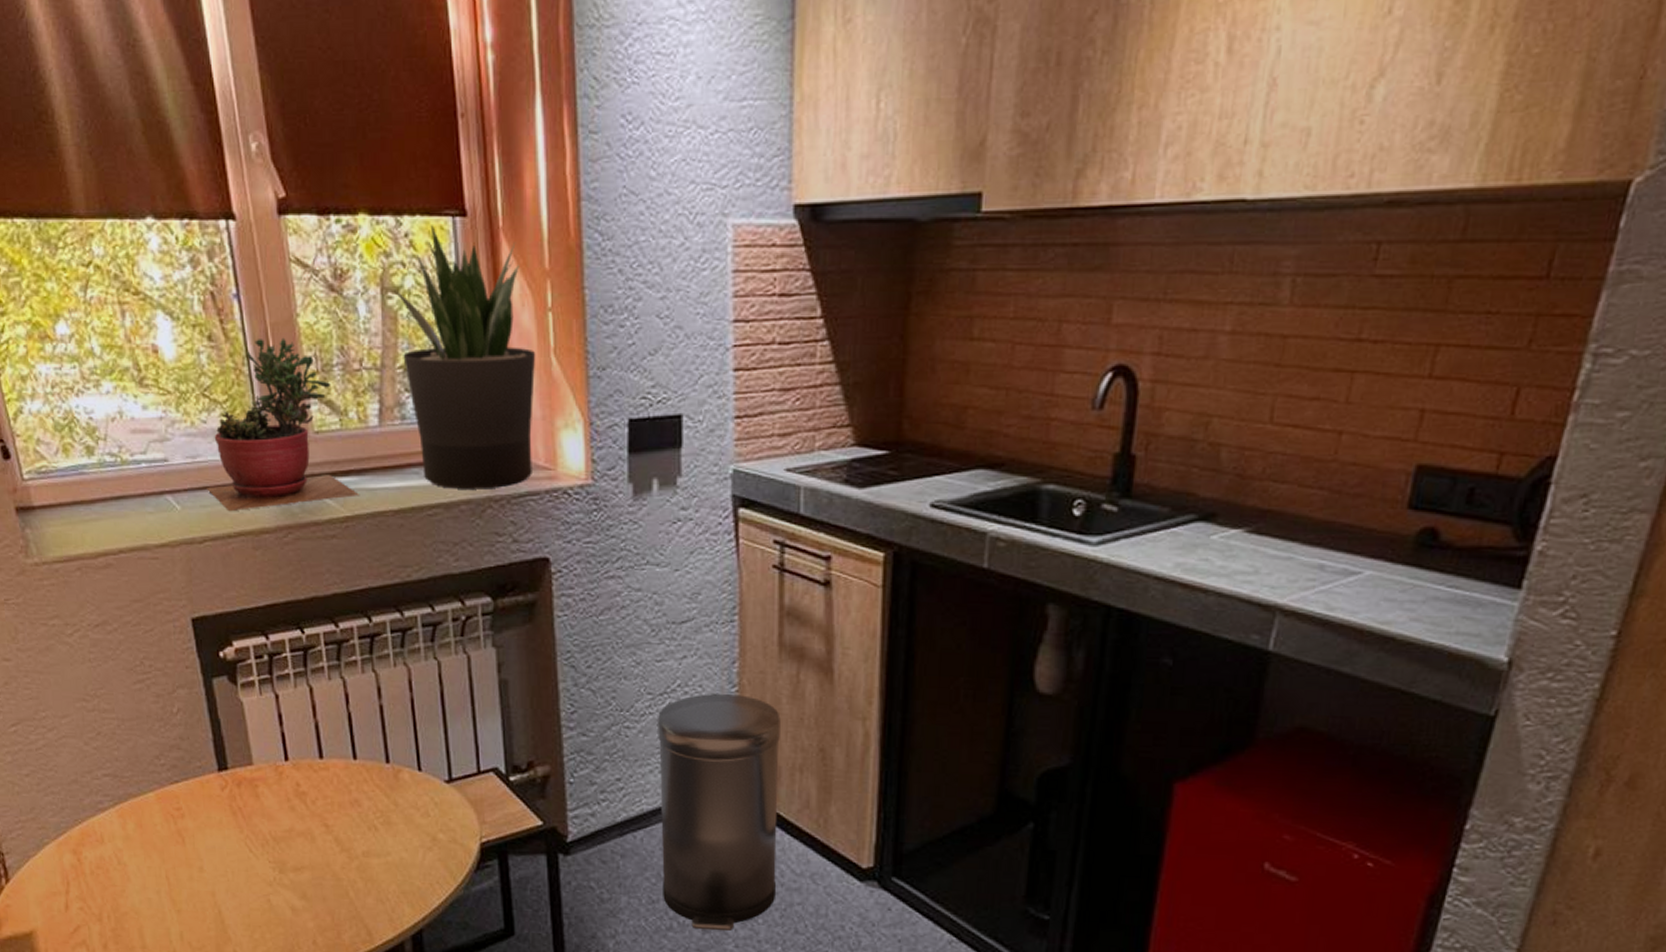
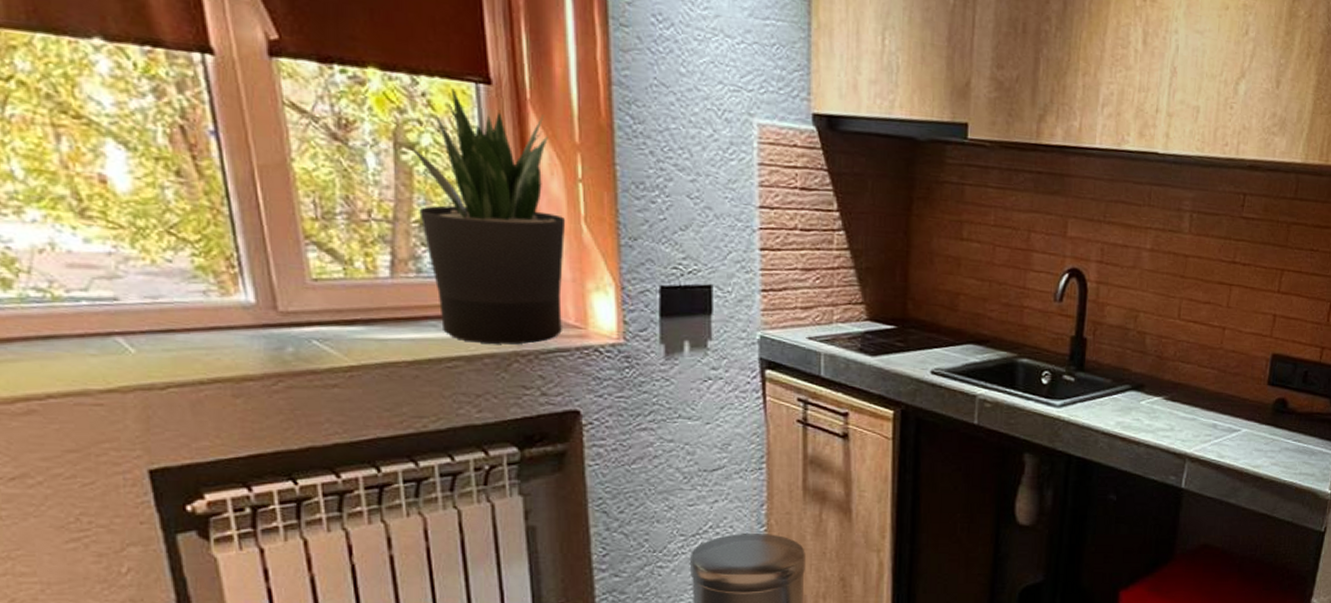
succulent plant: present [207,337,360,512] -> none [171,179,368,357]

